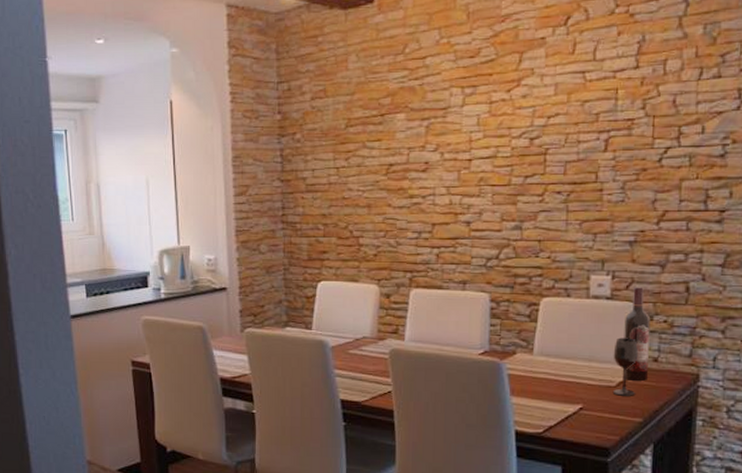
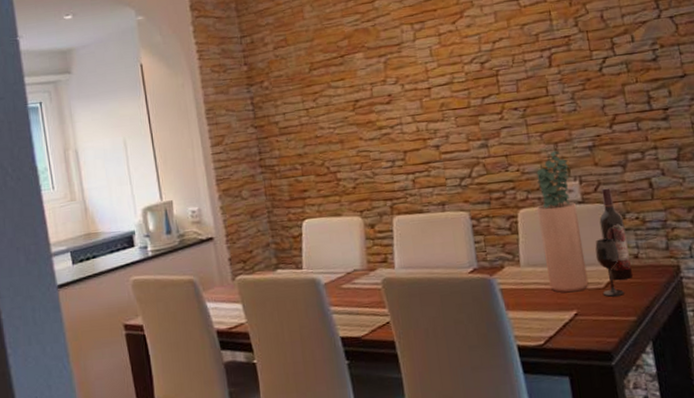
vase: none [559,235,604,387] -> present [536,144,589,293]

